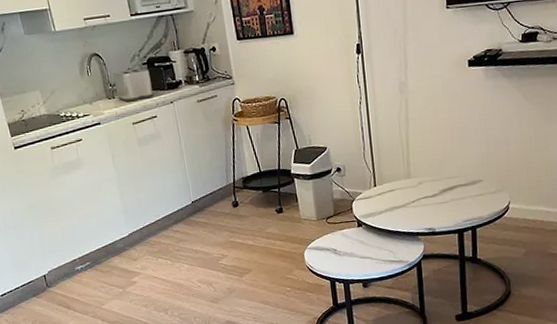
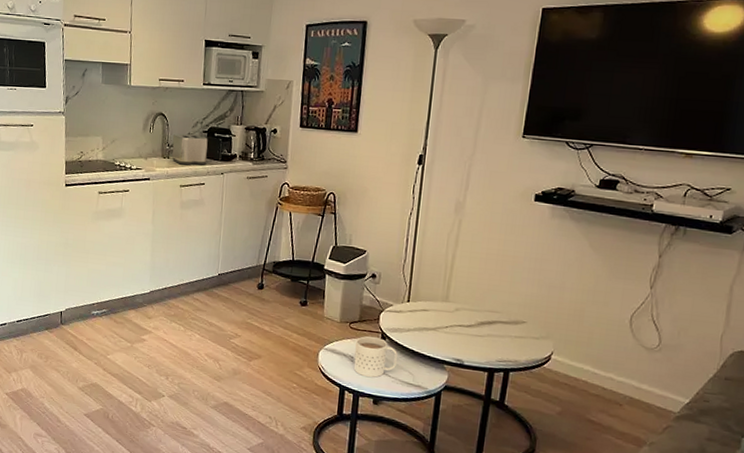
mug: none [335,225,376,265] -> present [353,335,398,378]

